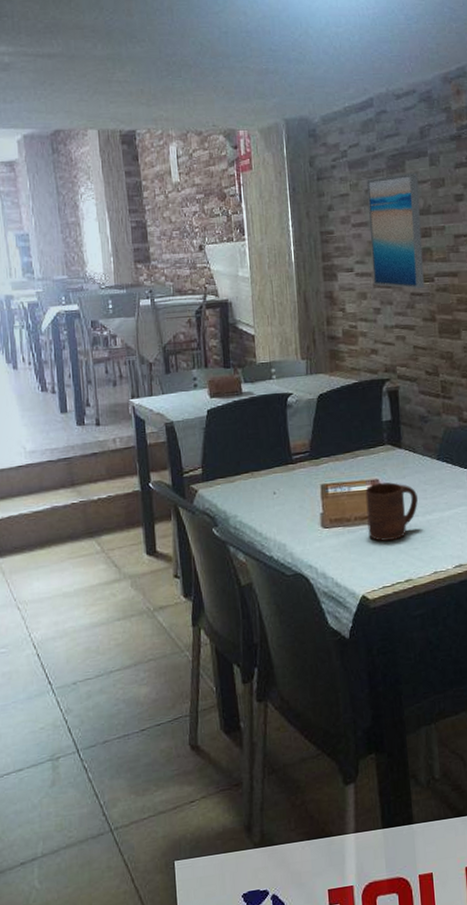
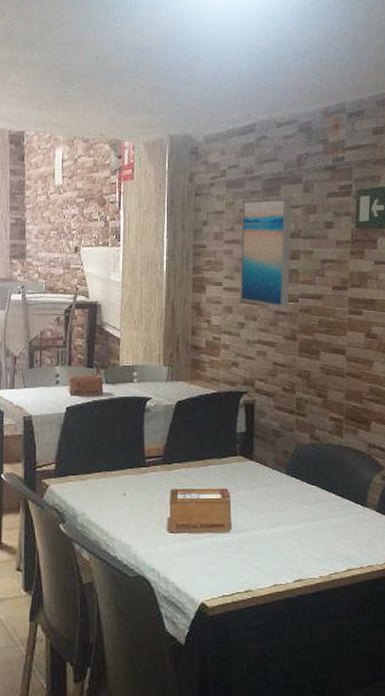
cup: present [365,482,418,541] -> none [213,493,264,550]

